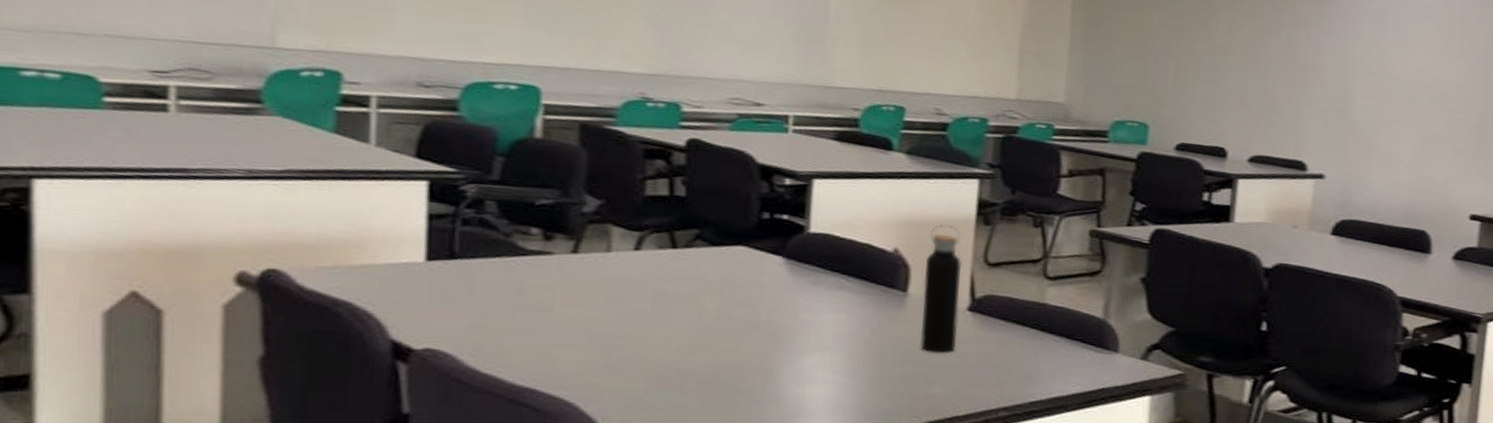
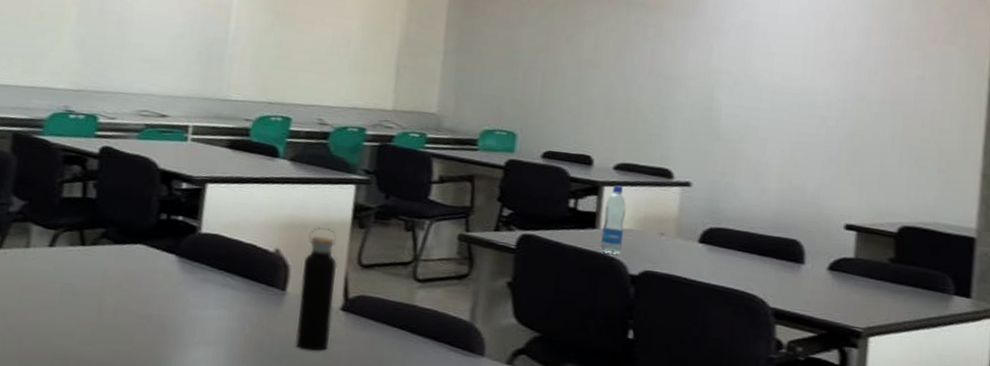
bottle: none [1235,178,1261,248] -> present [600,185,627,255]

